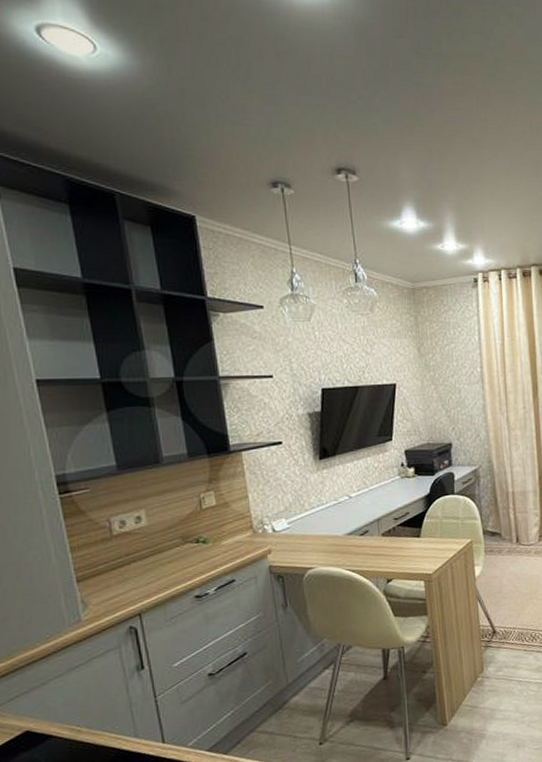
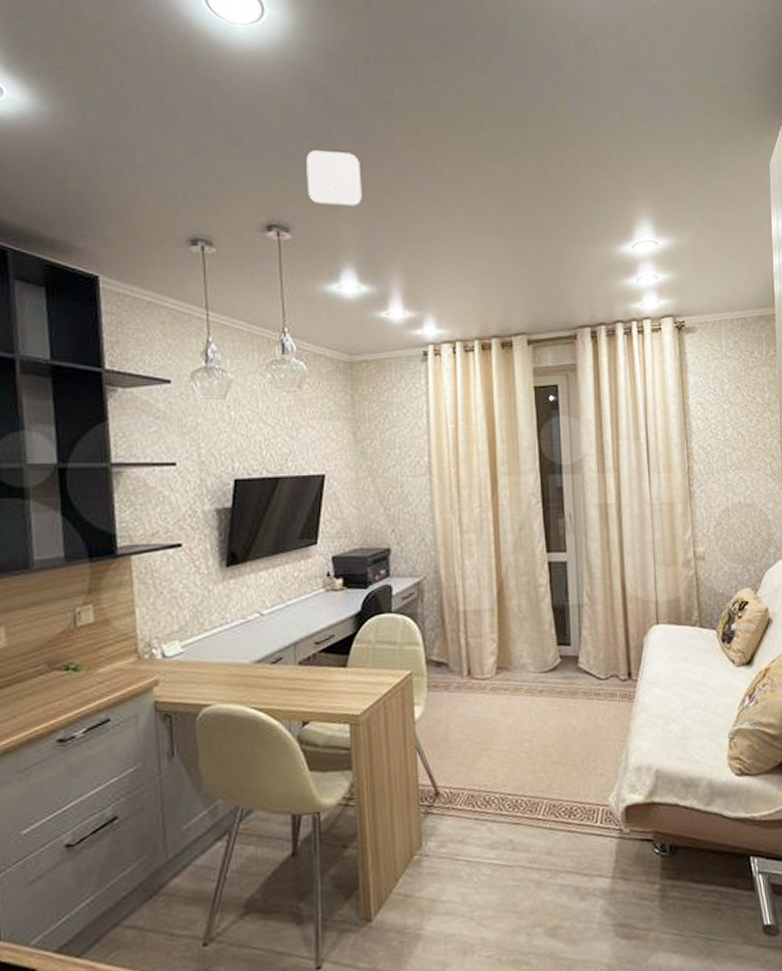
smoke detector: none [367,99,417,151] -> present [307,150,362,207]

